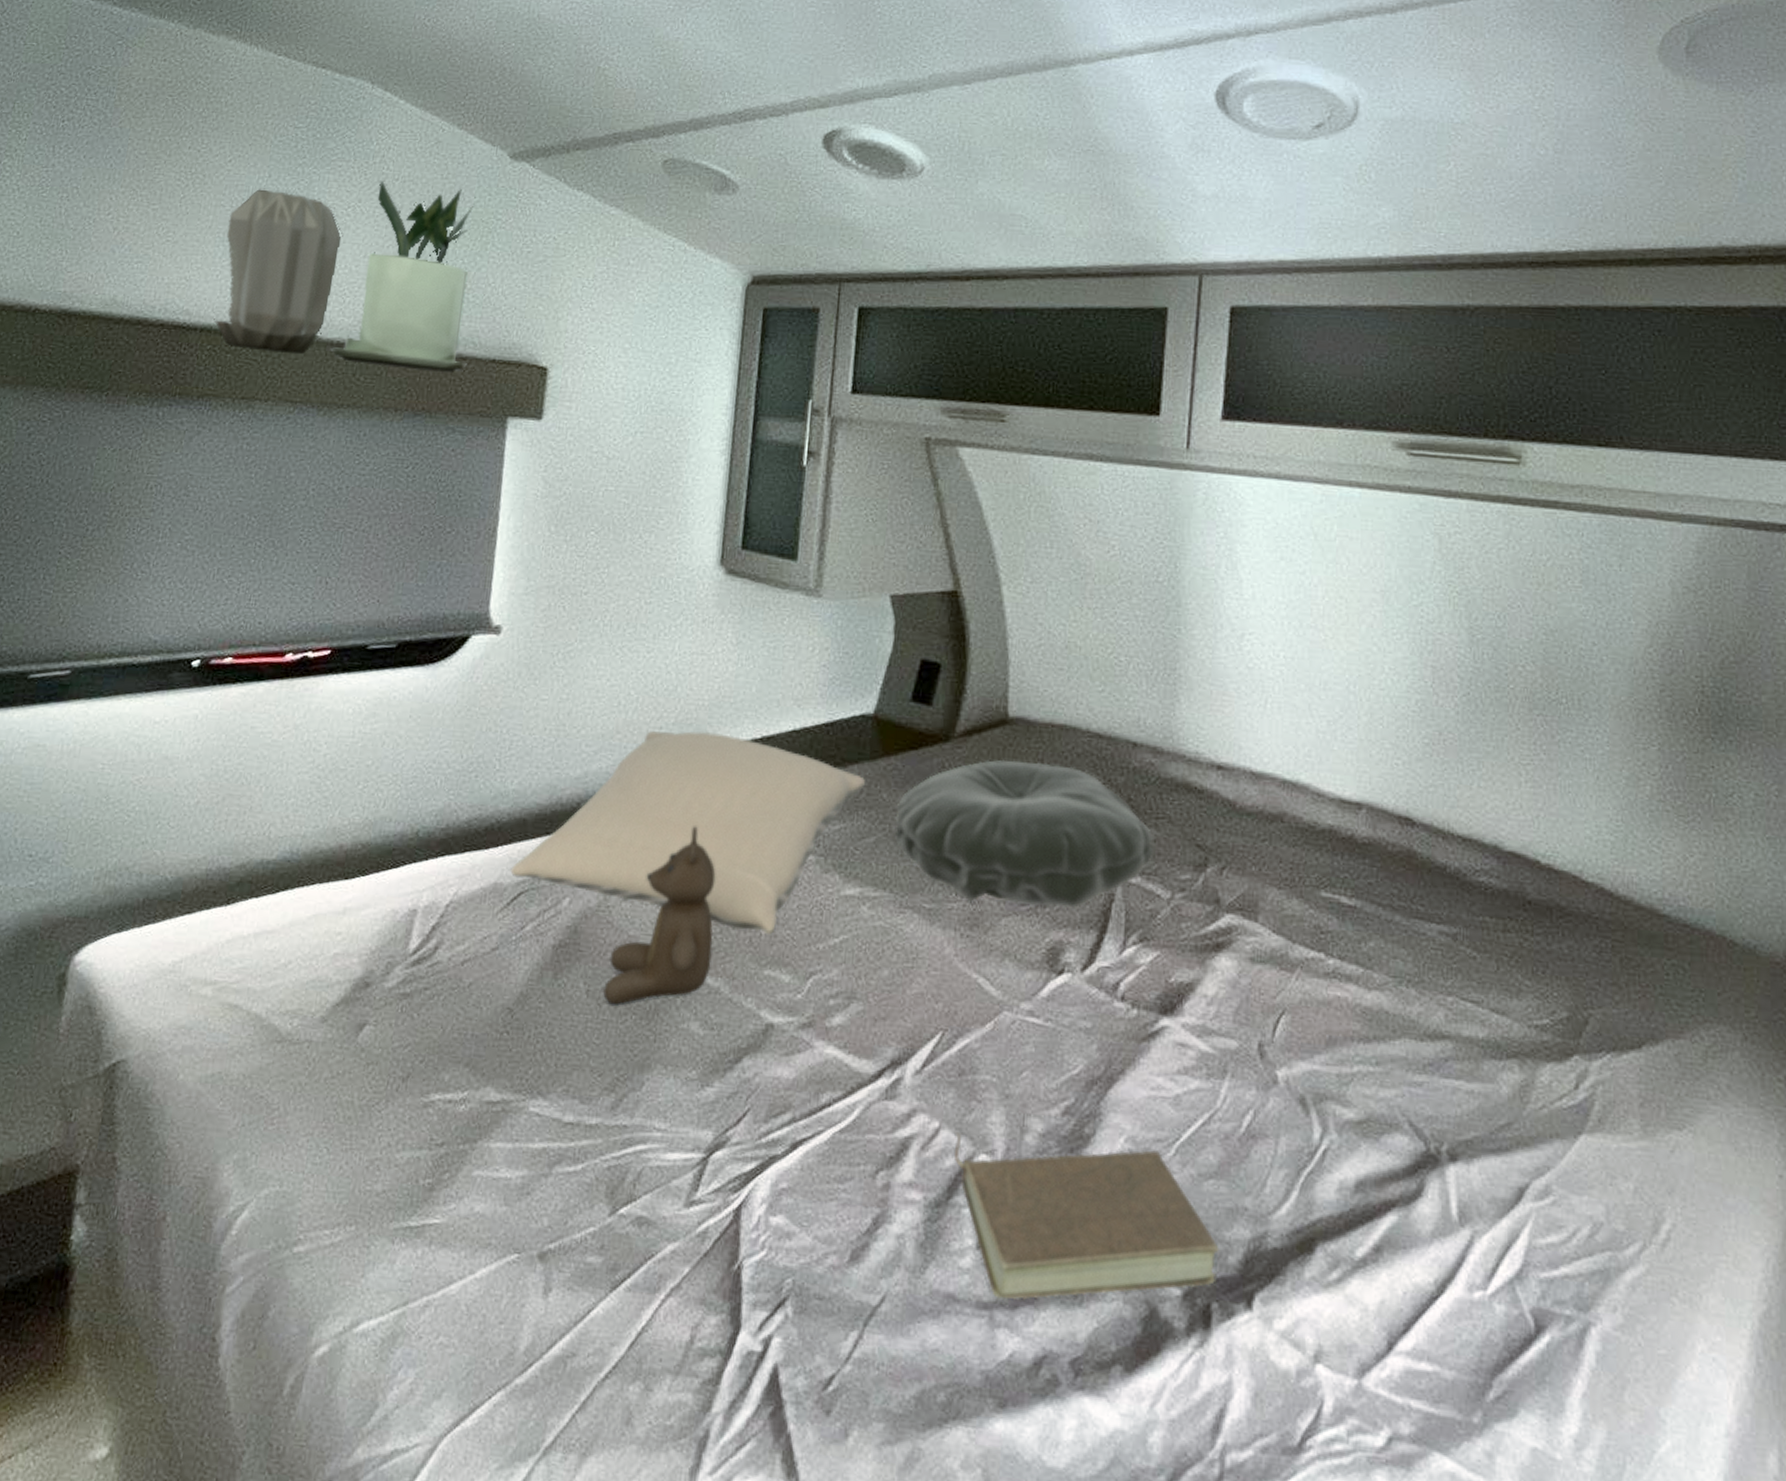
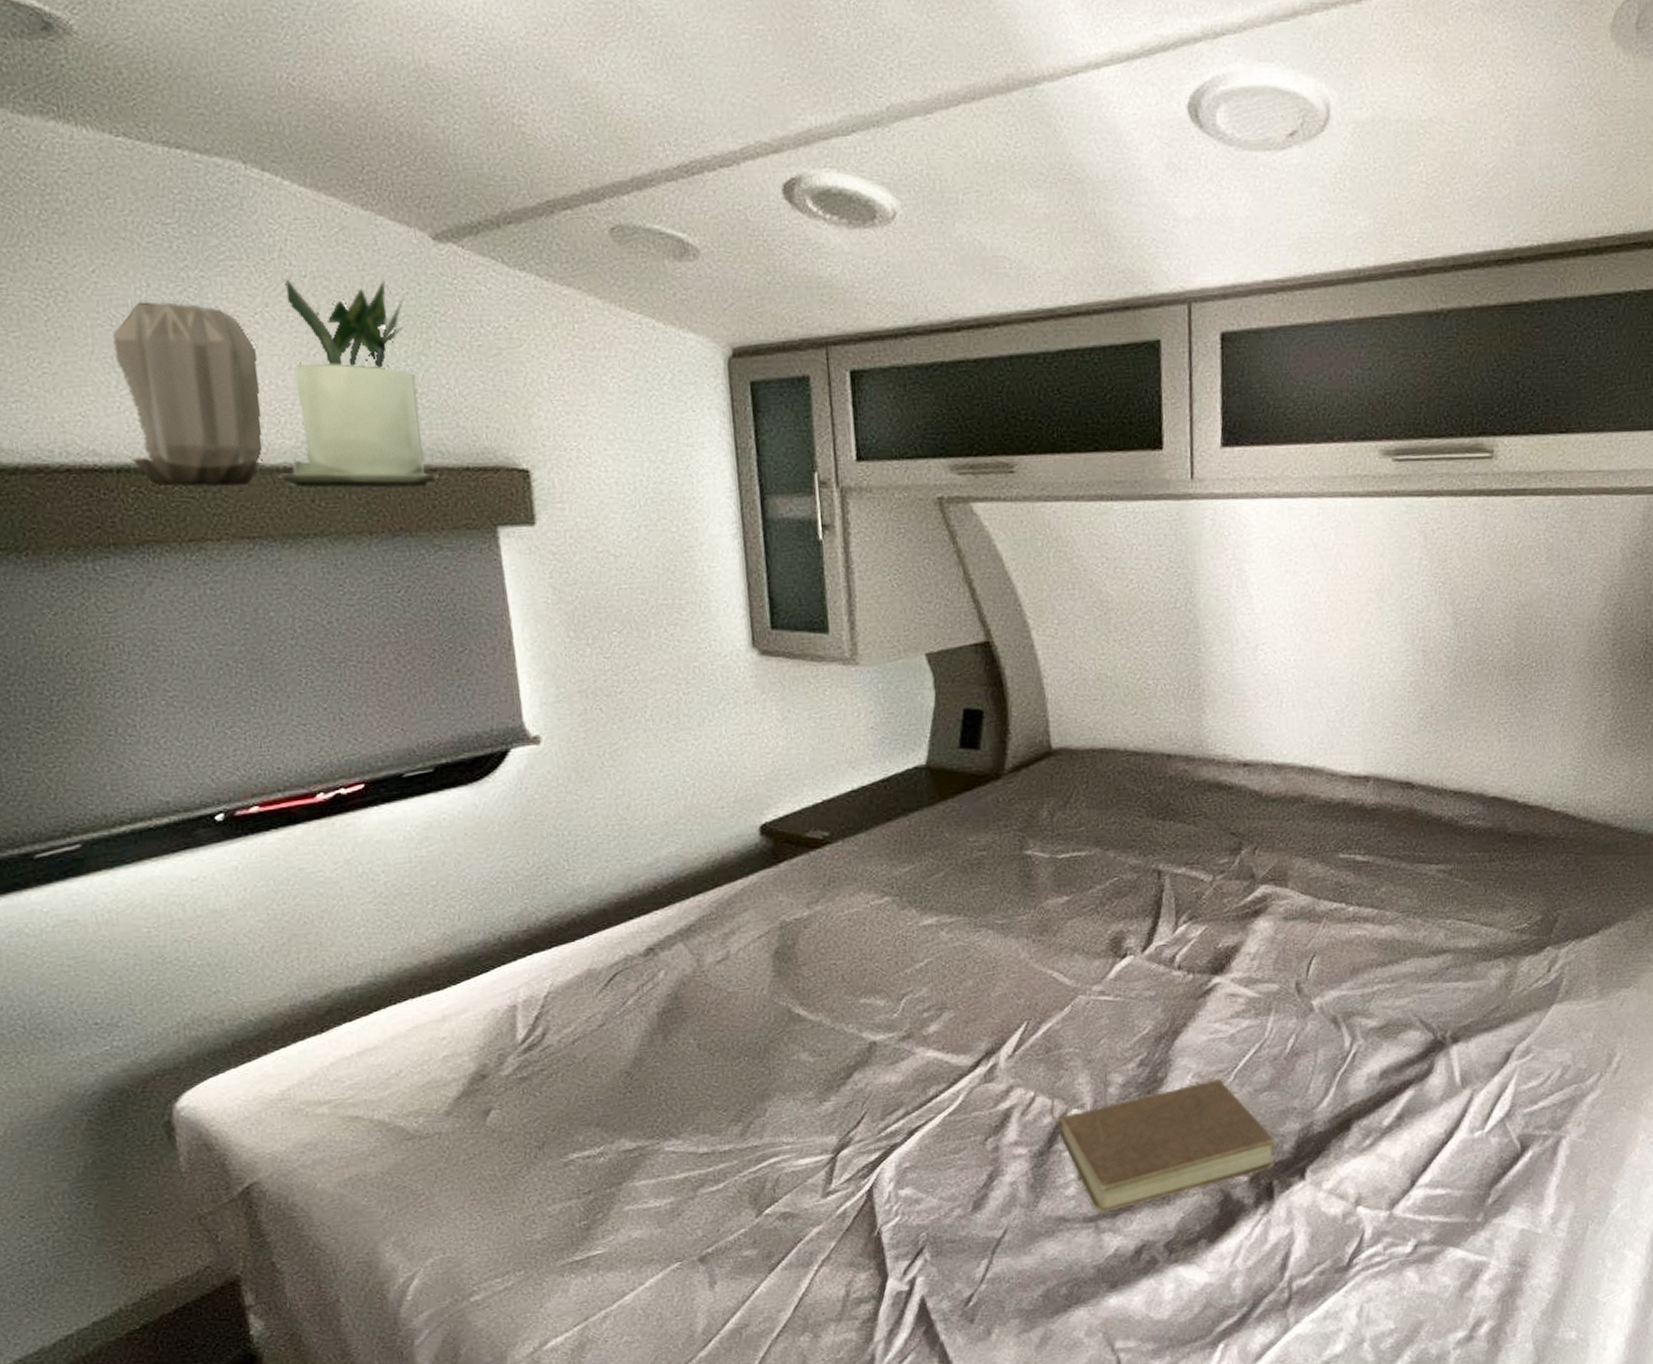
pillow: present [510,731,865,936] -> none [601,803,927,971]
teddy bear: present [603,826,716,1004] -> none [713,889,810,1051]
pillow: present [894,759,1154,908] -> none [960,783,1195,913]

